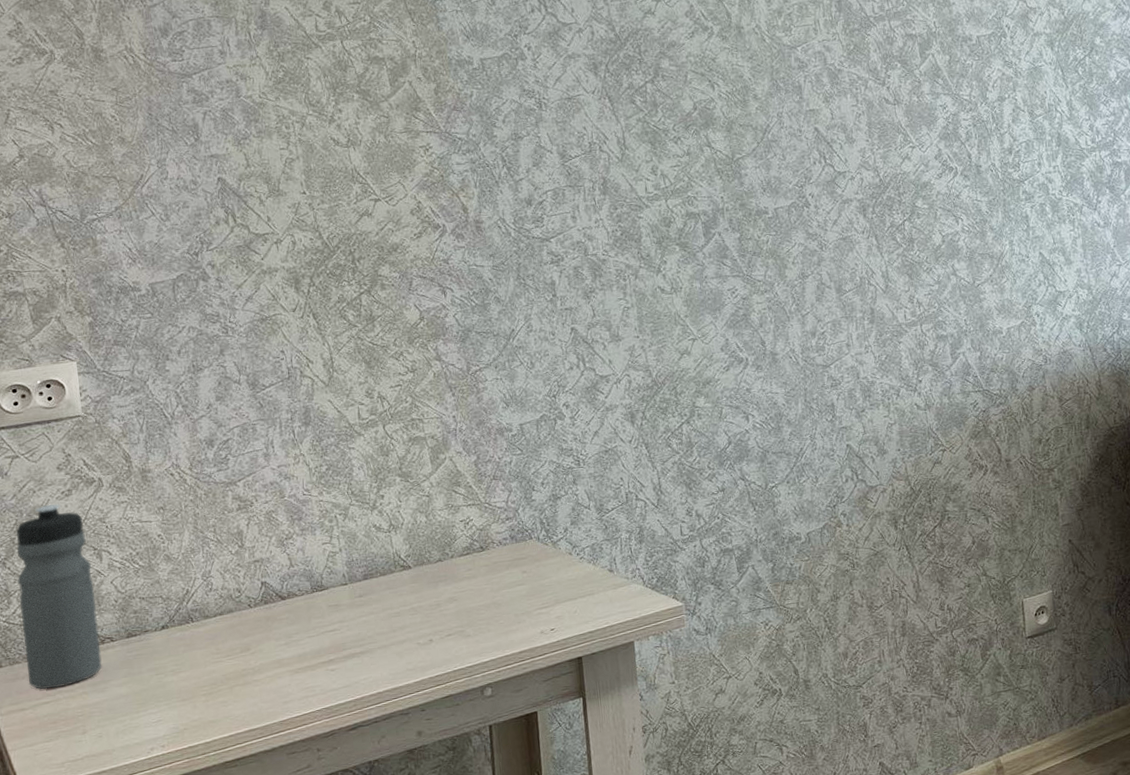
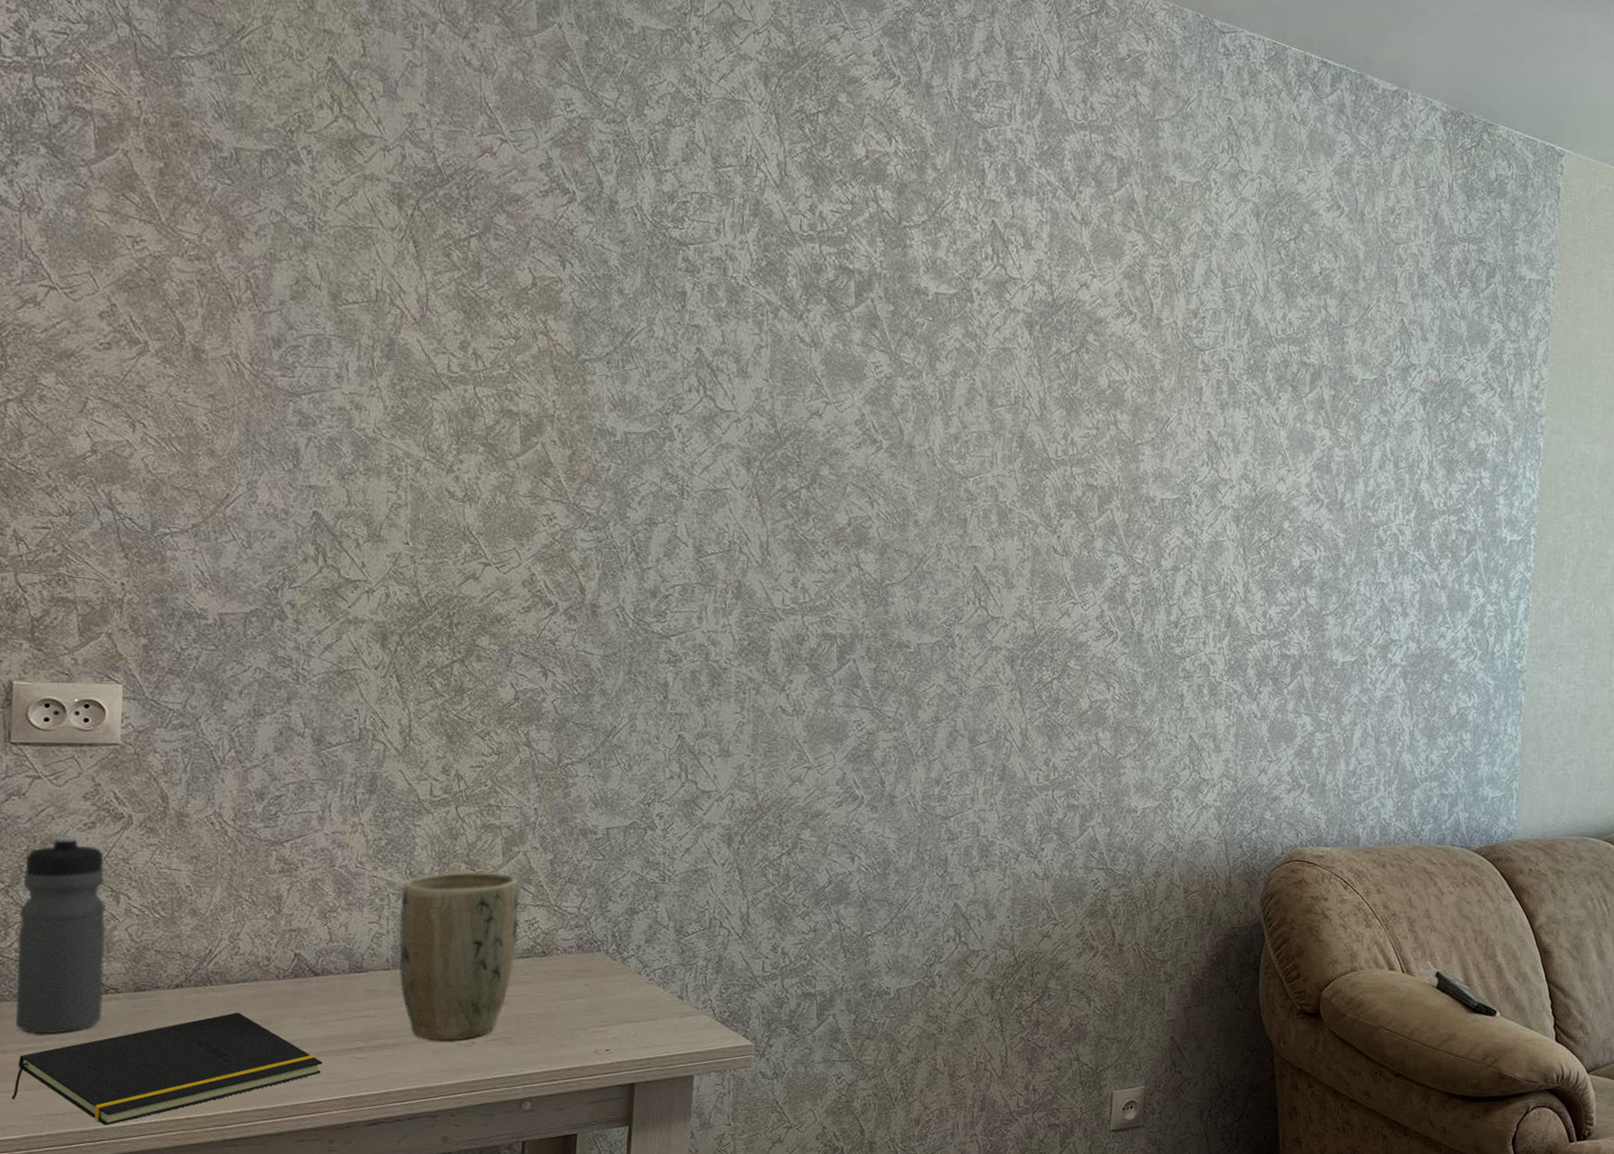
notepad: none [35,643,301,764] -> present [12,1012,323,1126]
plant pot: none [346,480,457,644] -> present [399,871,519,1041]

